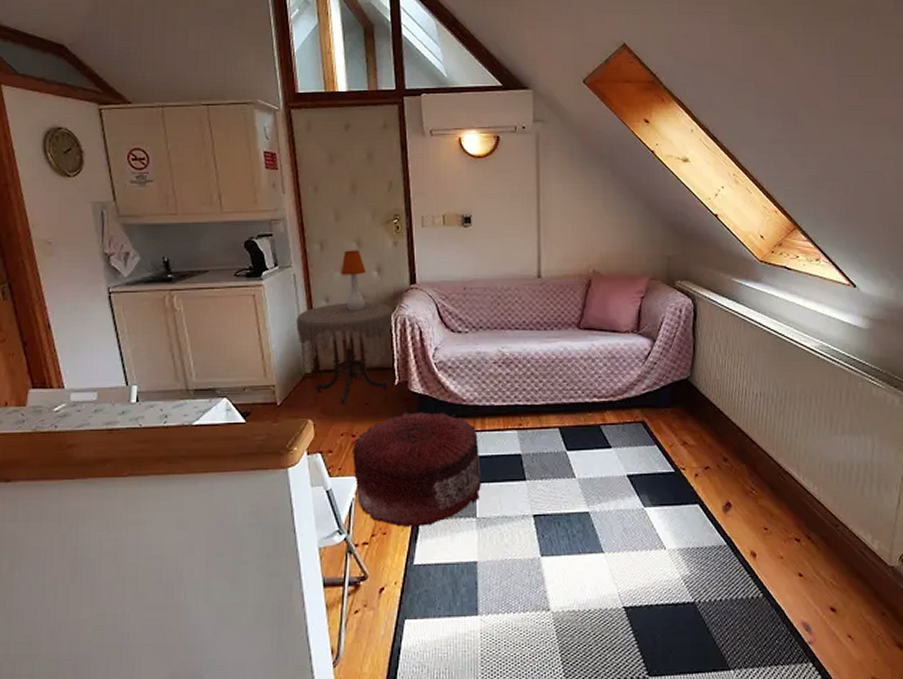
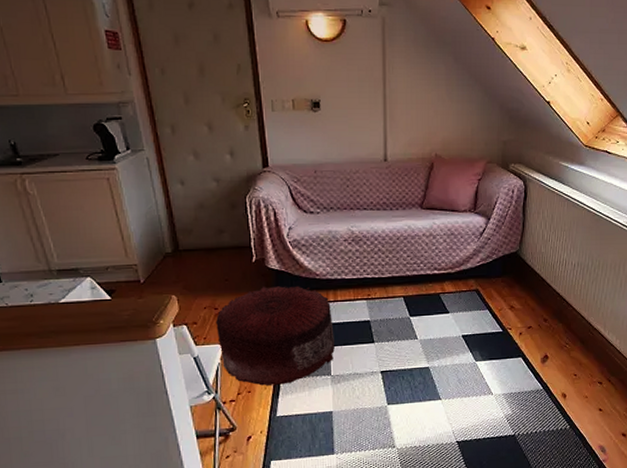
side table: present [296,302,394,405] -> none [153,185,250,281]
table lamp: present [340,250,366,311] -> none [194,134,221,193]

